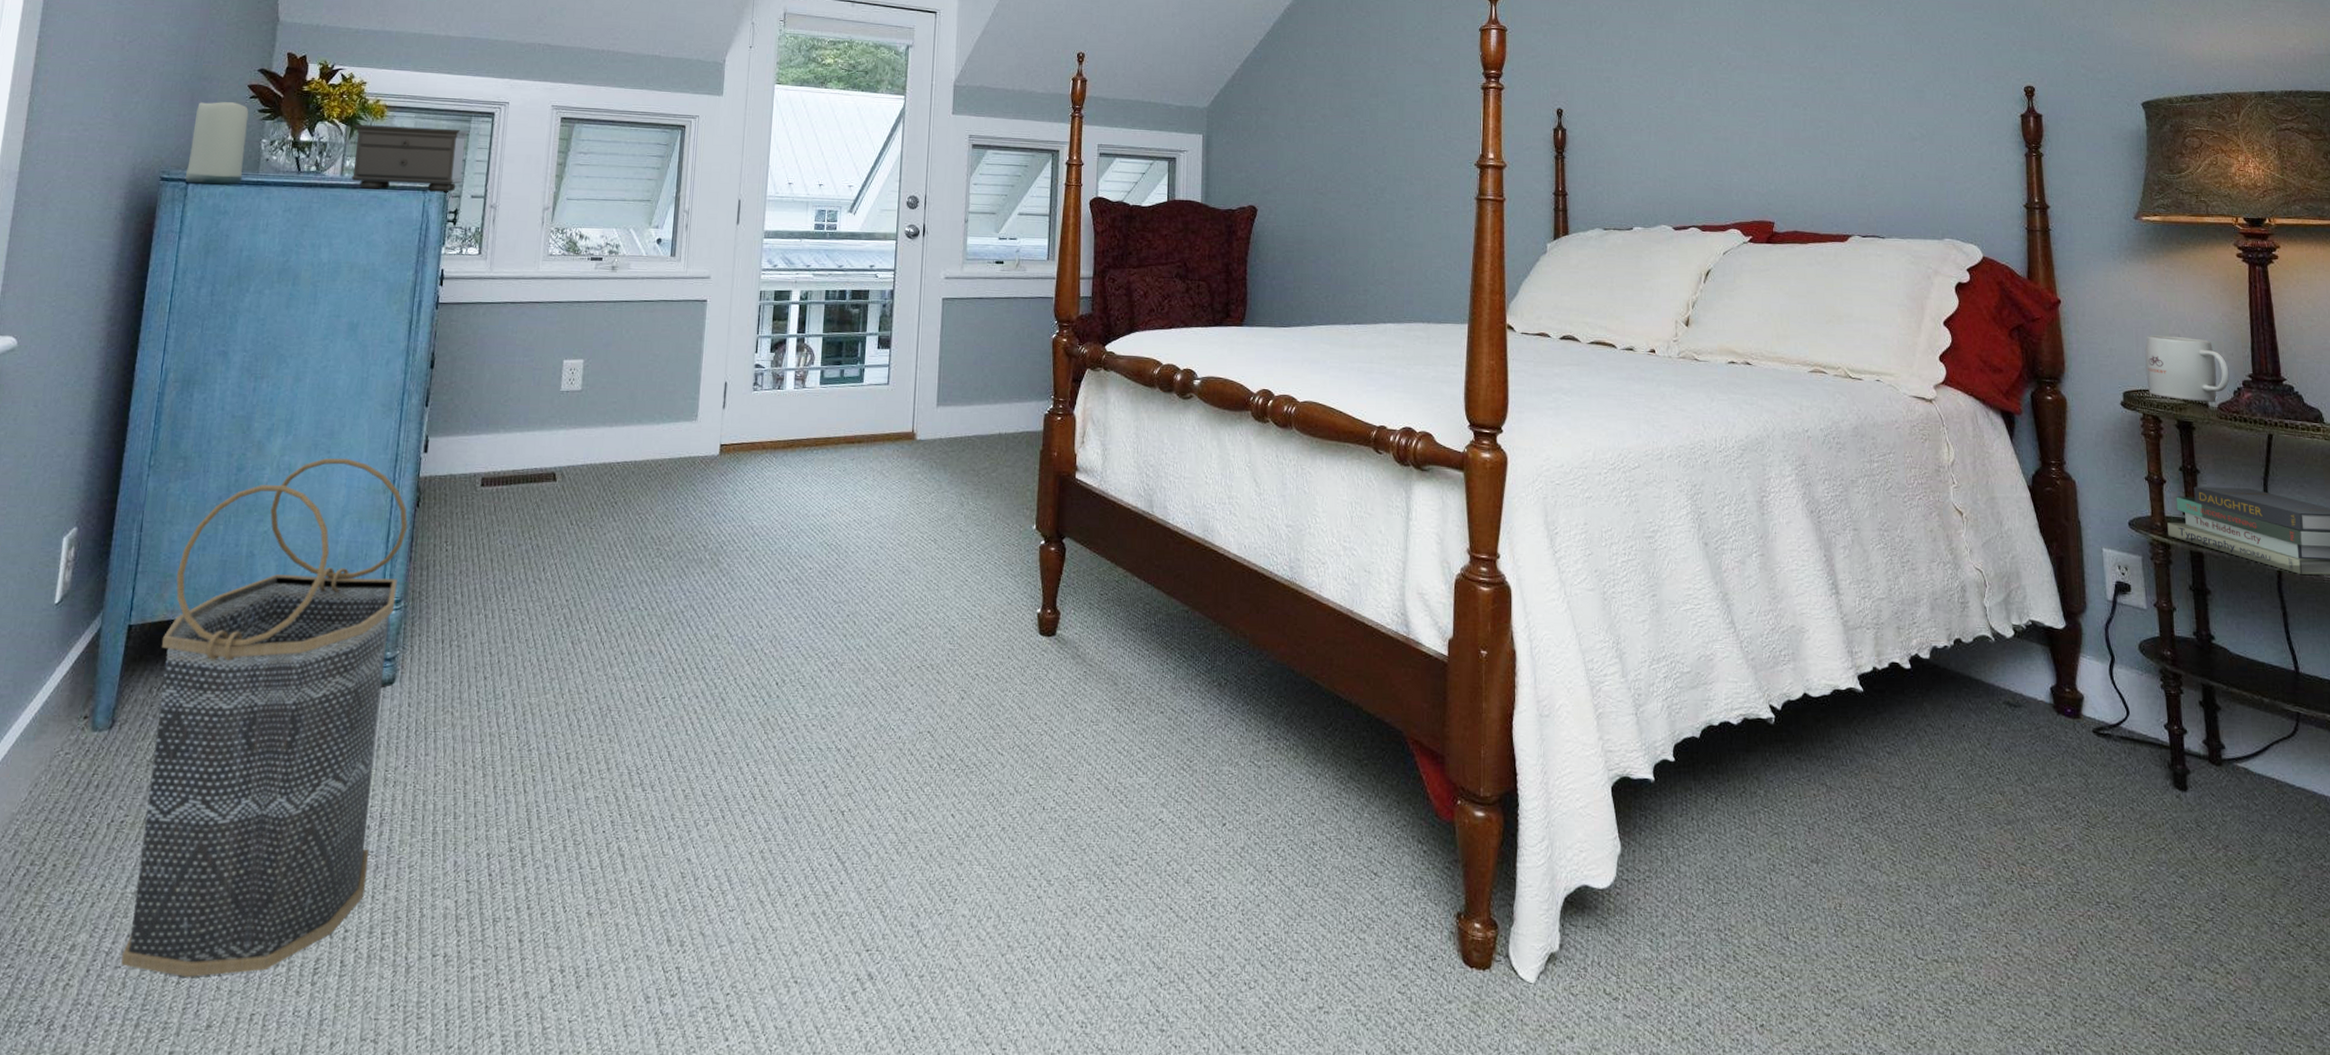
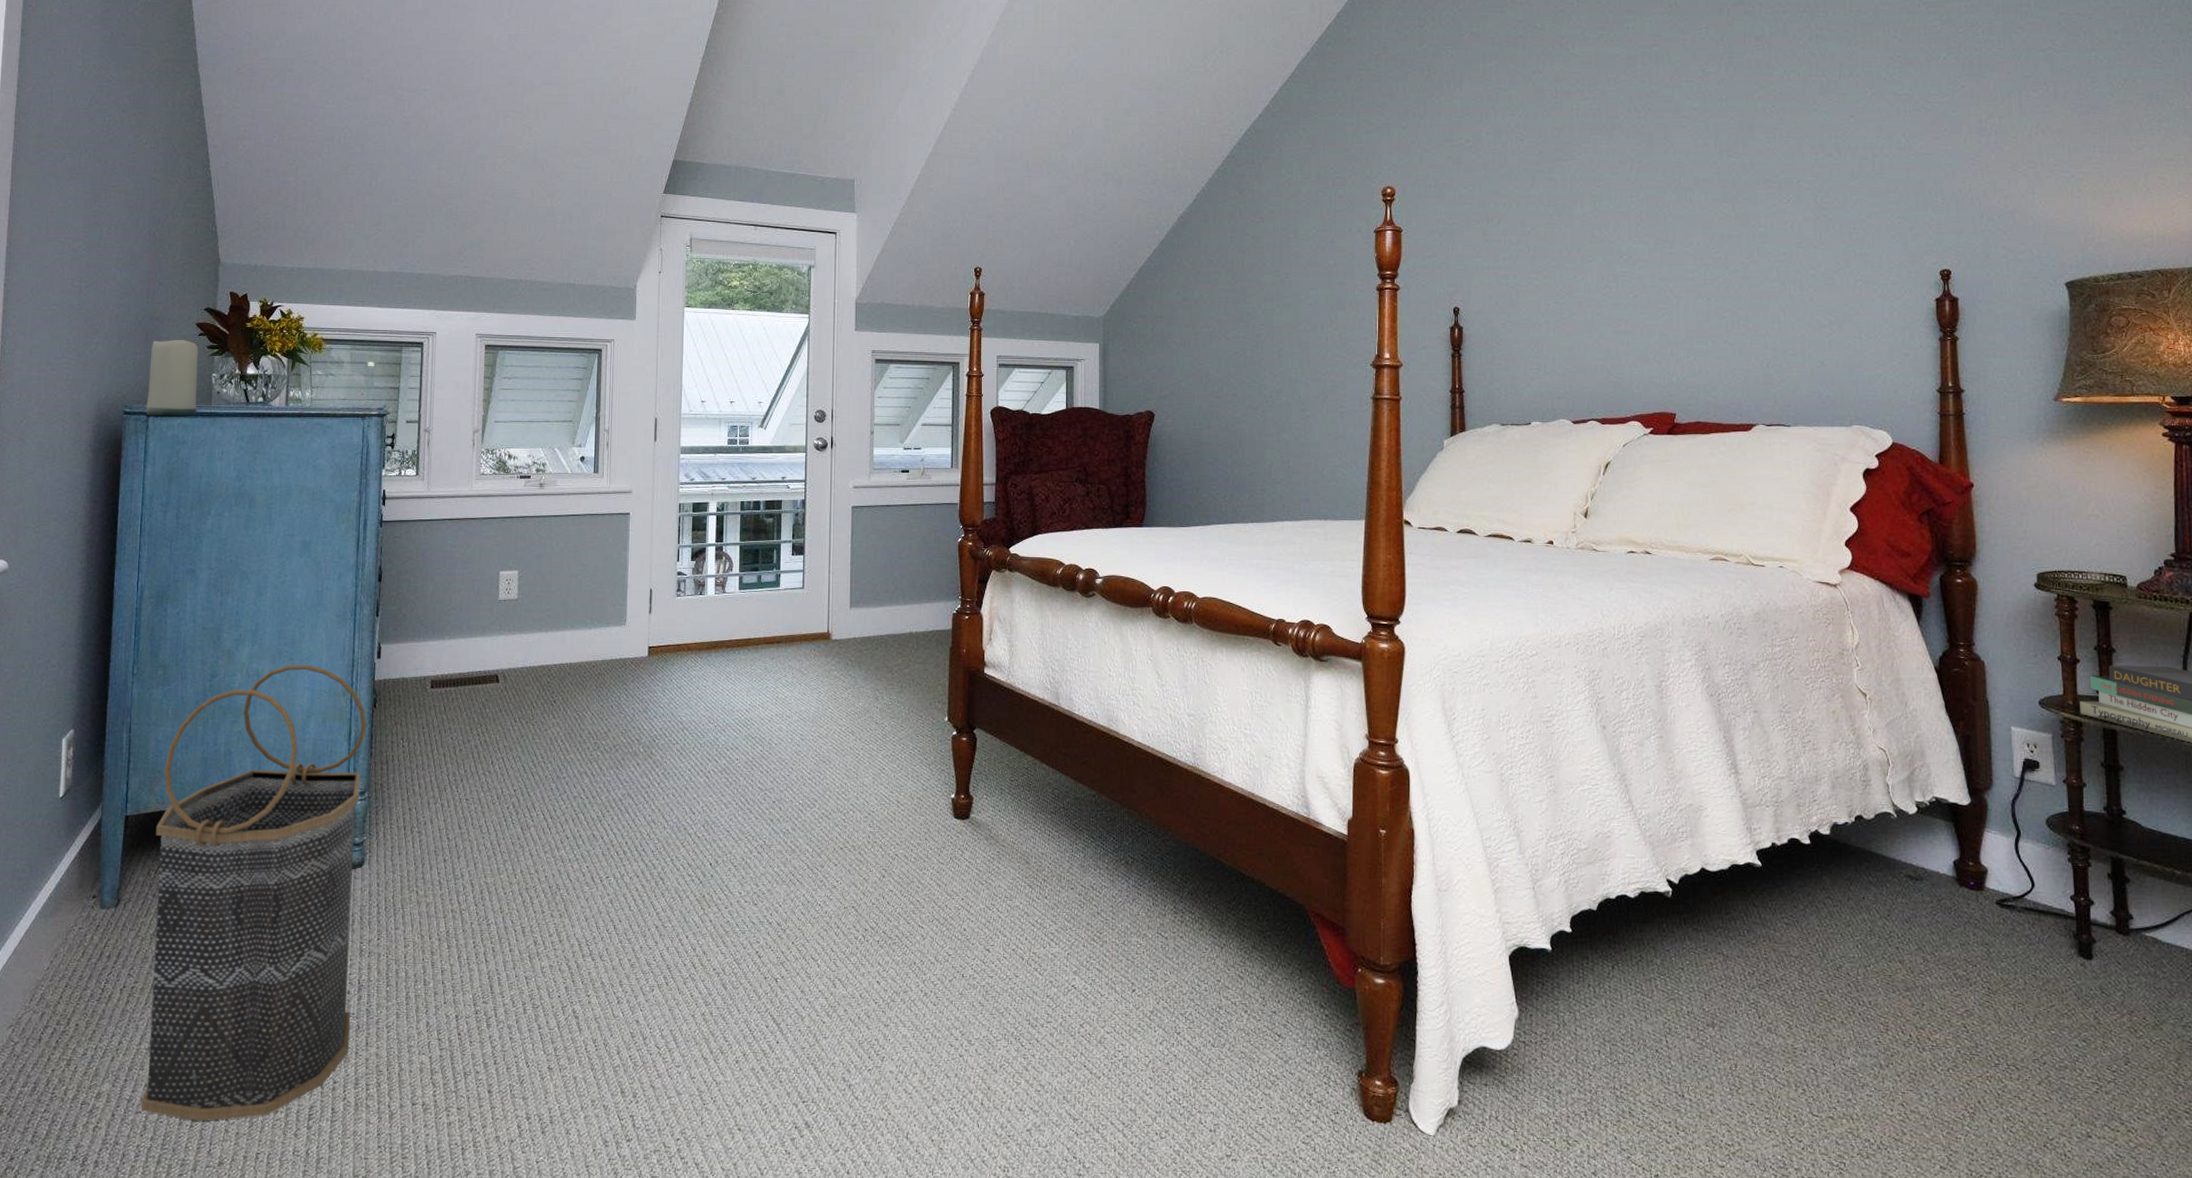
jewelry box: present [351,124,470,192] -> none [294,357,402,418]
mug: present [2144,335,2230,402] -> none [2061,516,2150,582]

